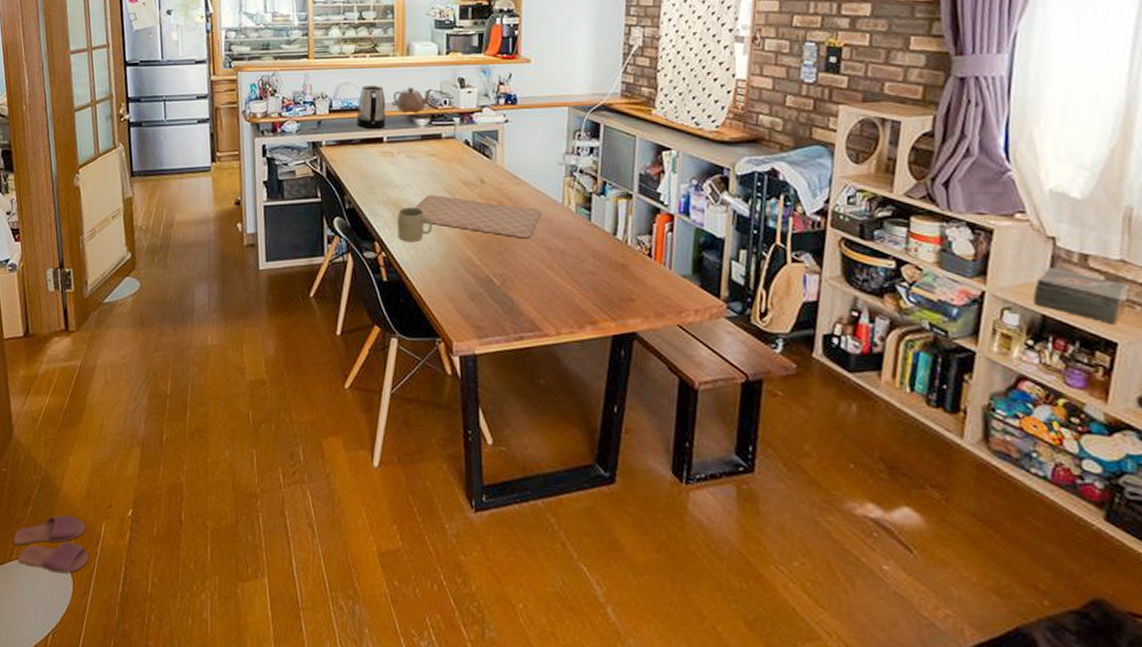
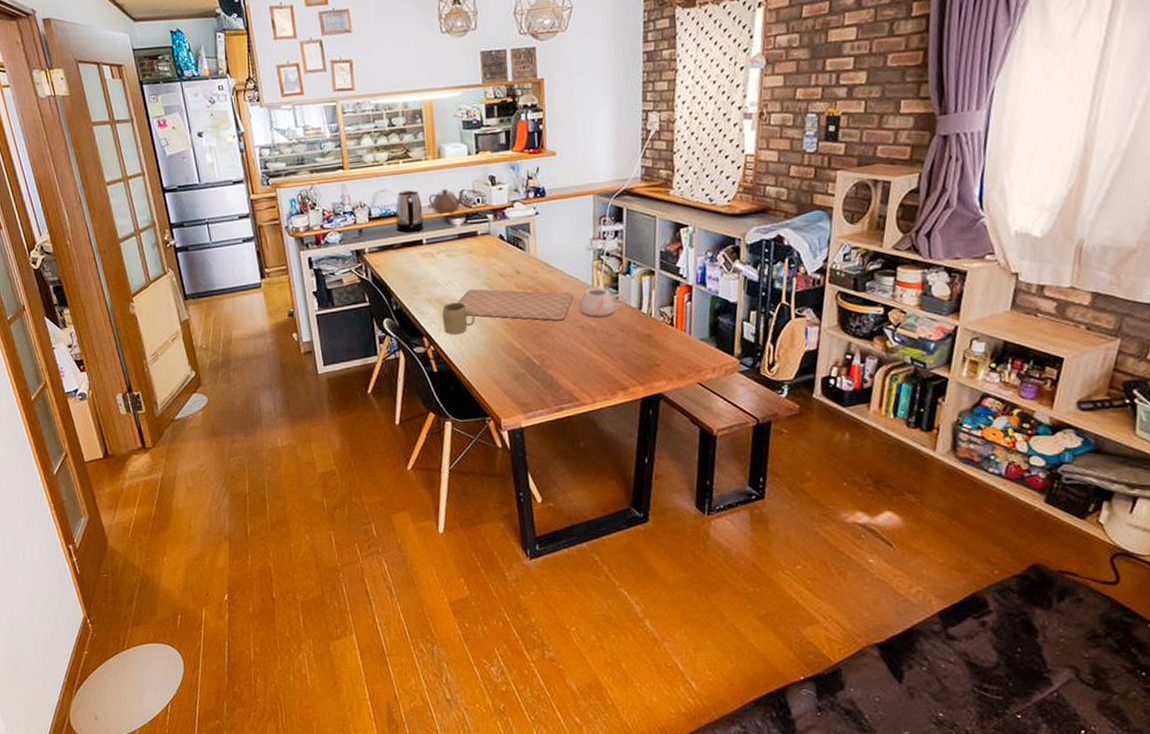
slippers: present [13,515,90,574] -> none [123,606,195,655]
cup: none [546,206,600,239] -> present [578,287,627,317]
decorative box: present [1033,268,1129,323] -> none [997,299,1076,342]

